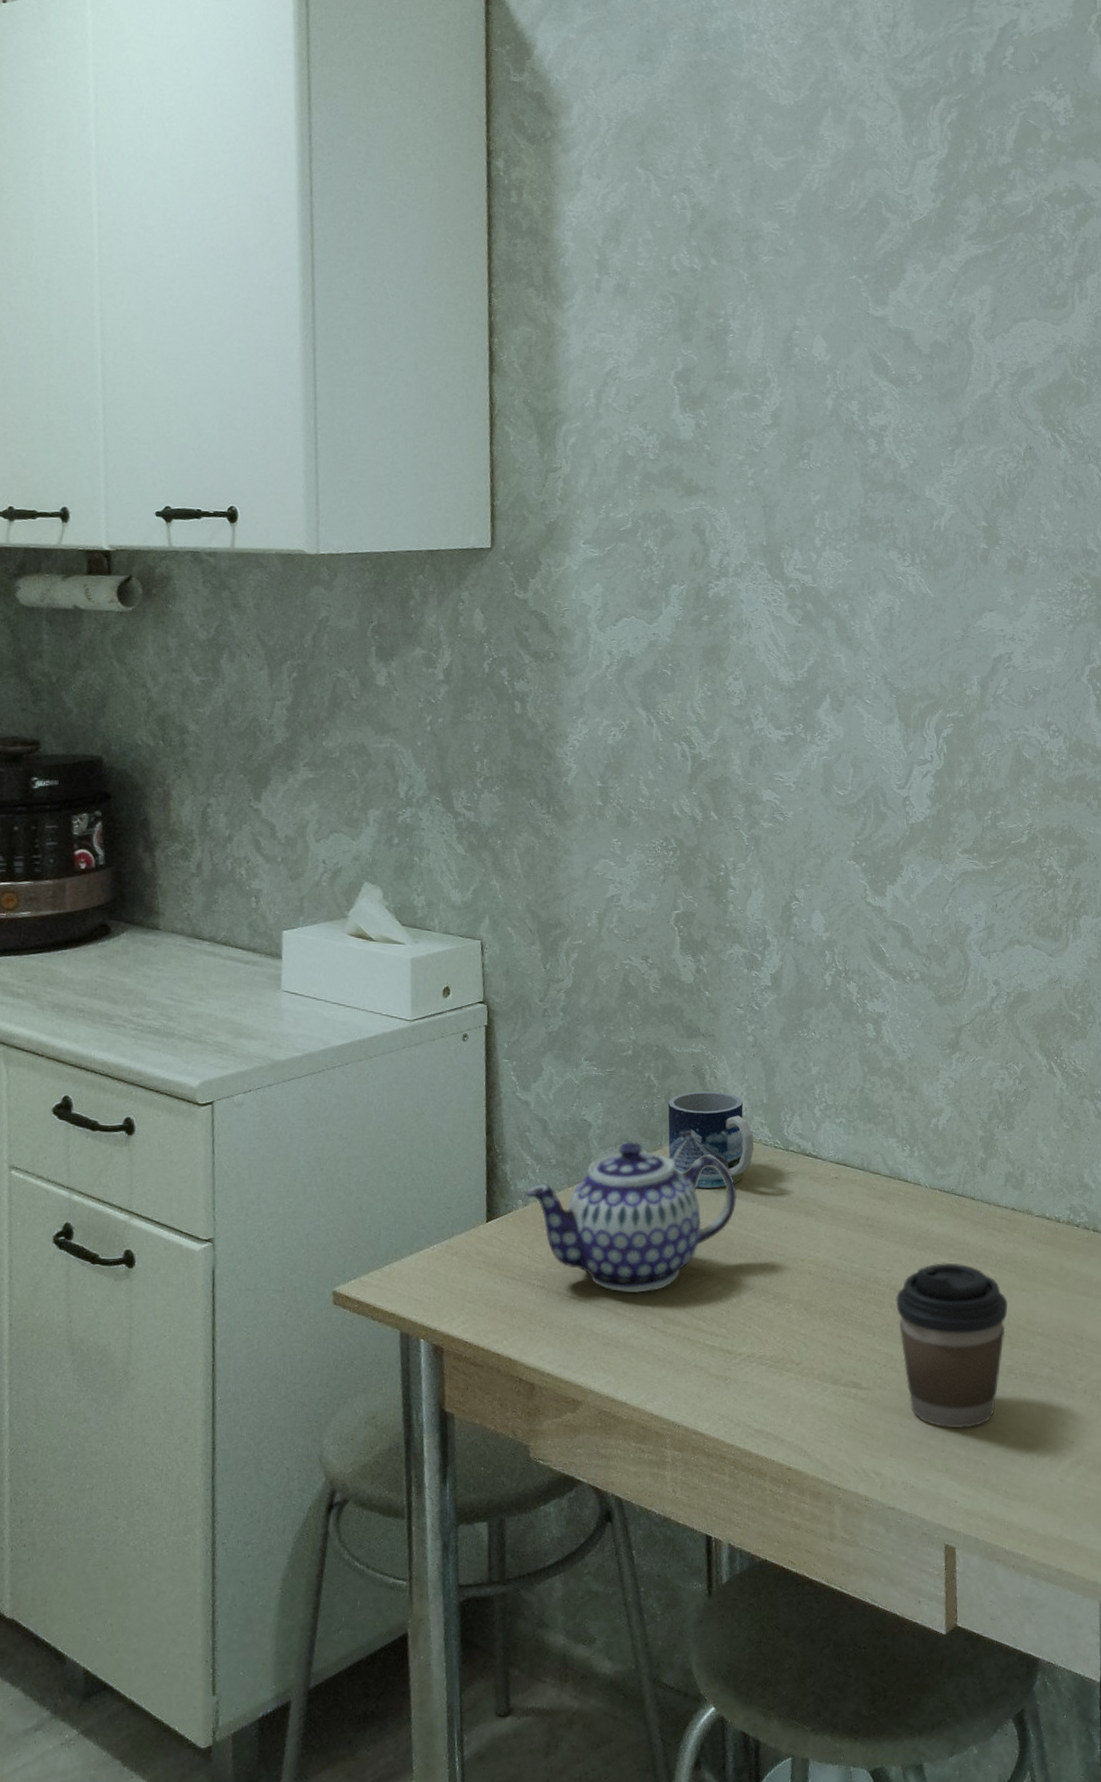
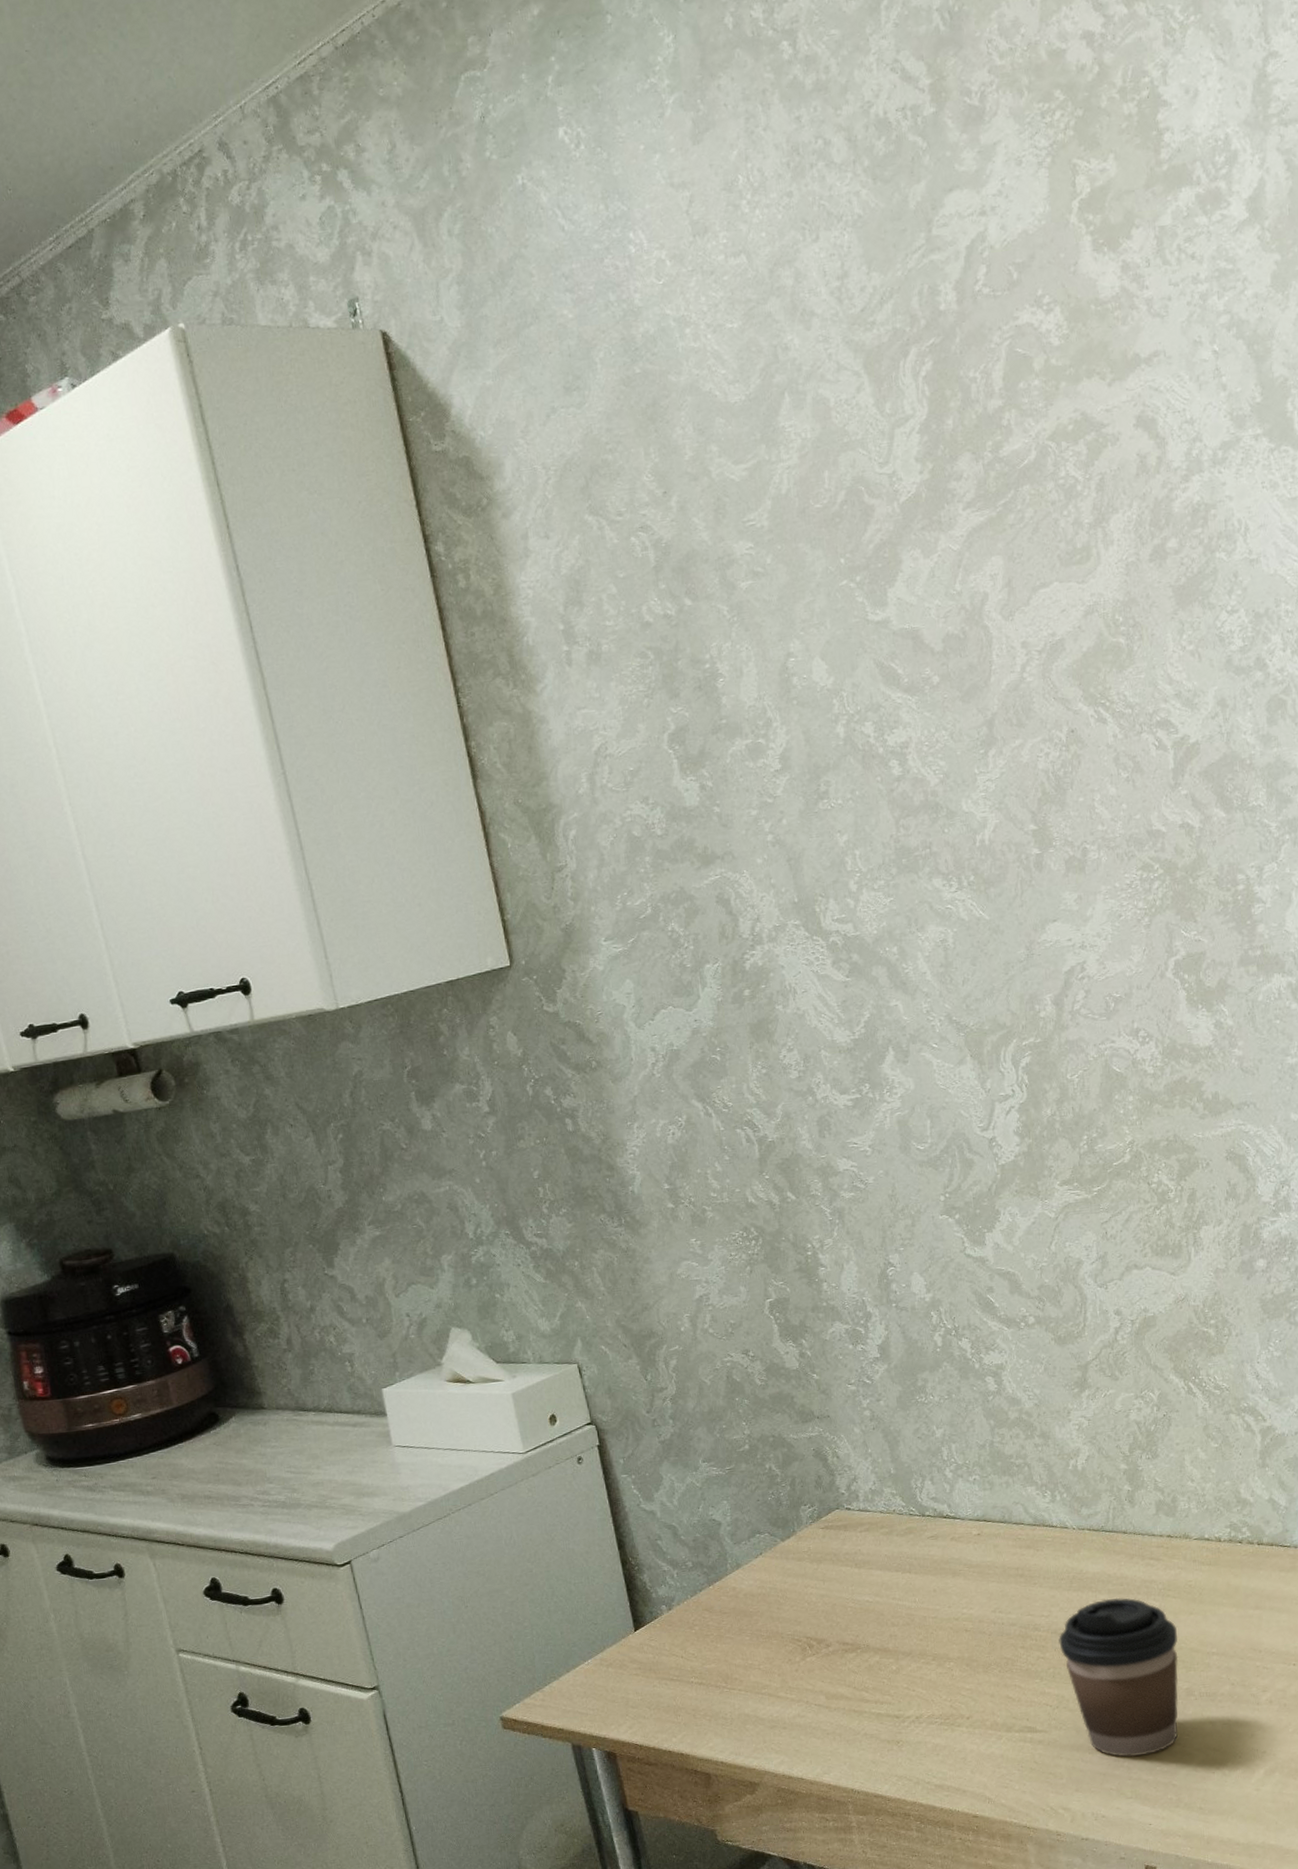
teapot: present [525,1141,738,1293] -> none [667,1532,880,1677]
mug: present [667,1091,754,1188] -> none [793,1470,889,1566]

